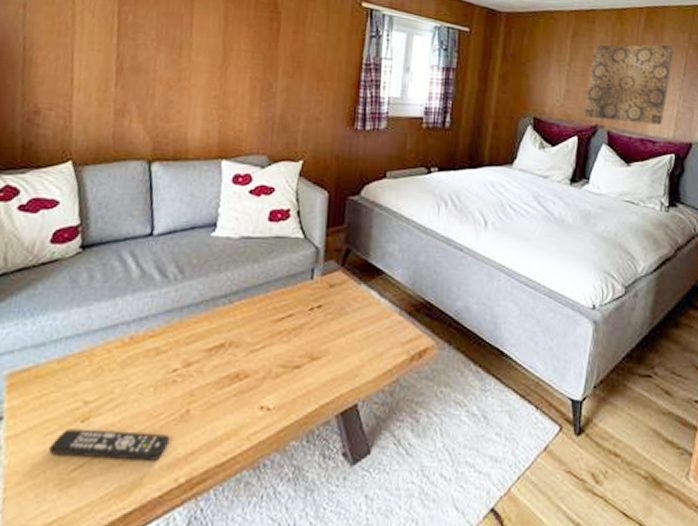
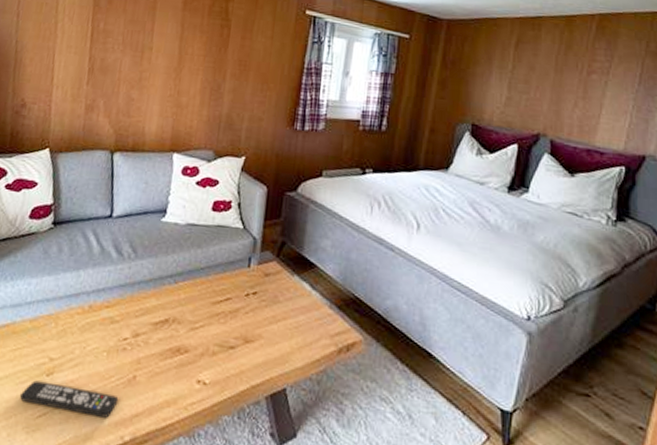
wall art: present [584,44,676,125] -> none [526,52,631,136]

